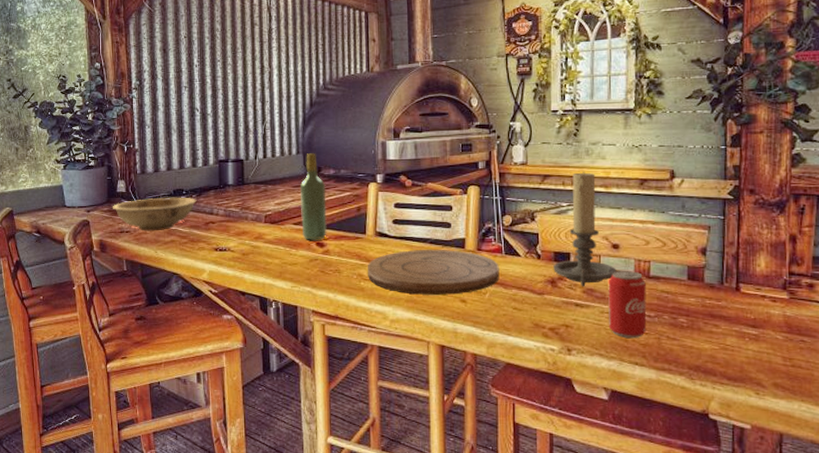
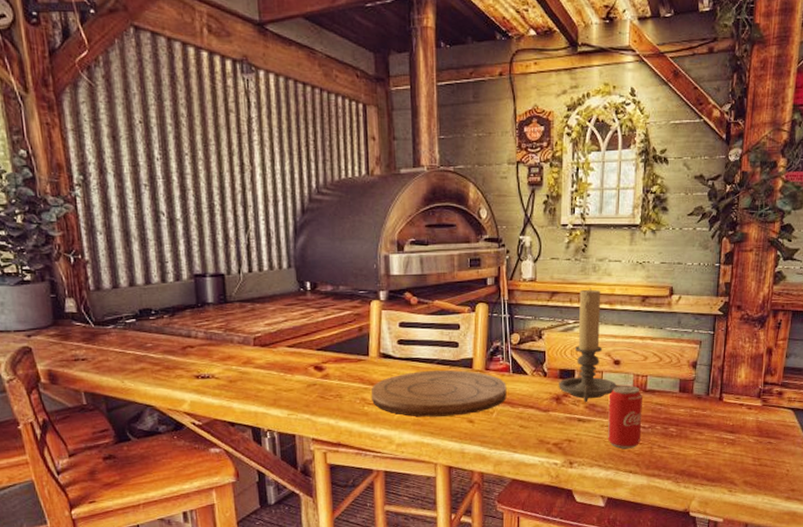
bowl: present [113,197,197,232] -> none [61,317,170,359]
wine bottle: present [300,153,327,240] -> none [294,267,326,364]

